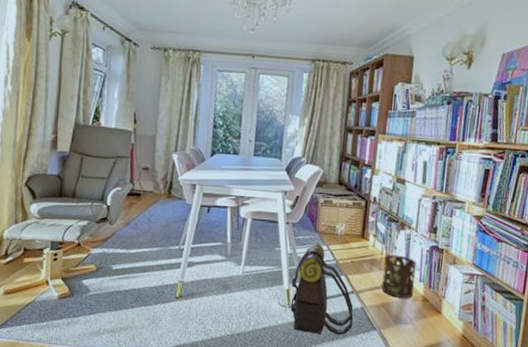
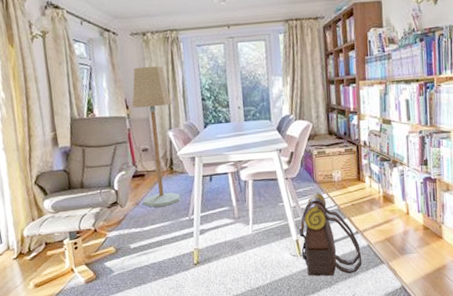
floor lamp: none [133,82,182,231] -> present [132,65,180,208]
lantern: present [382,254,417,298] -> none [382,191,414,230]

